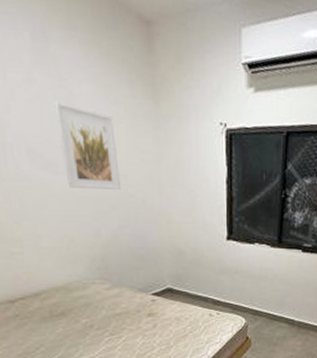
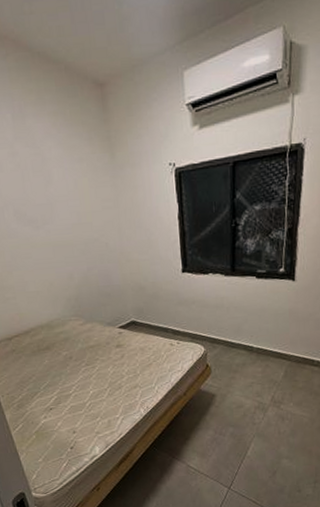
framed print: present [54,101,120,189] -> none [31,167,87,239]

